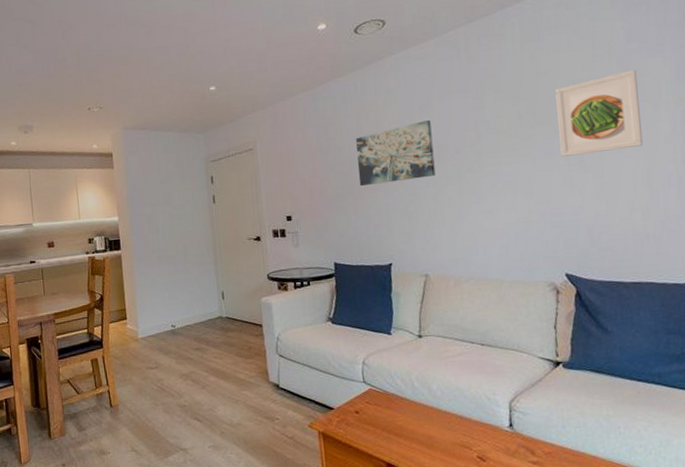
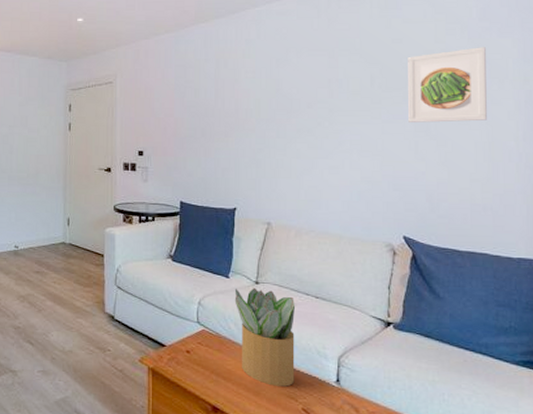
wall art: present [356,119,436,187] -> none [212,72,286,130]
potted plant: none [398,341,467,437] -> present [234,287,296,387]

